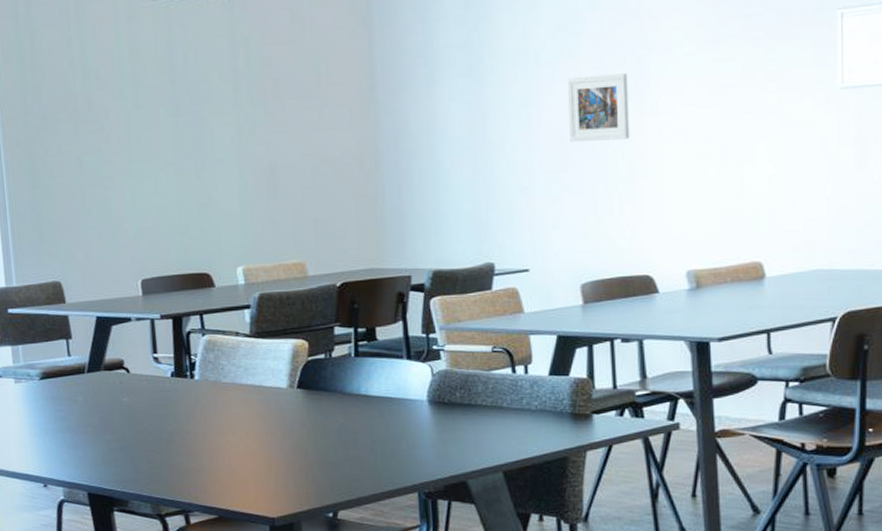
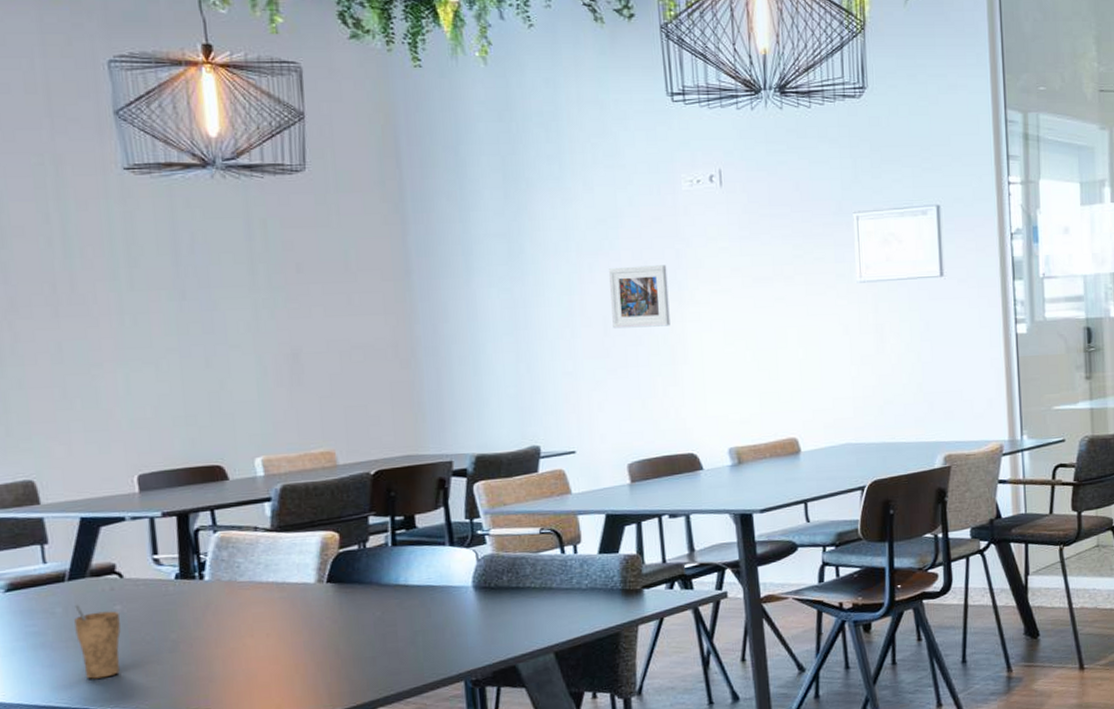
cup: none [92,395,128,462] -> present [74,605,121,679]

